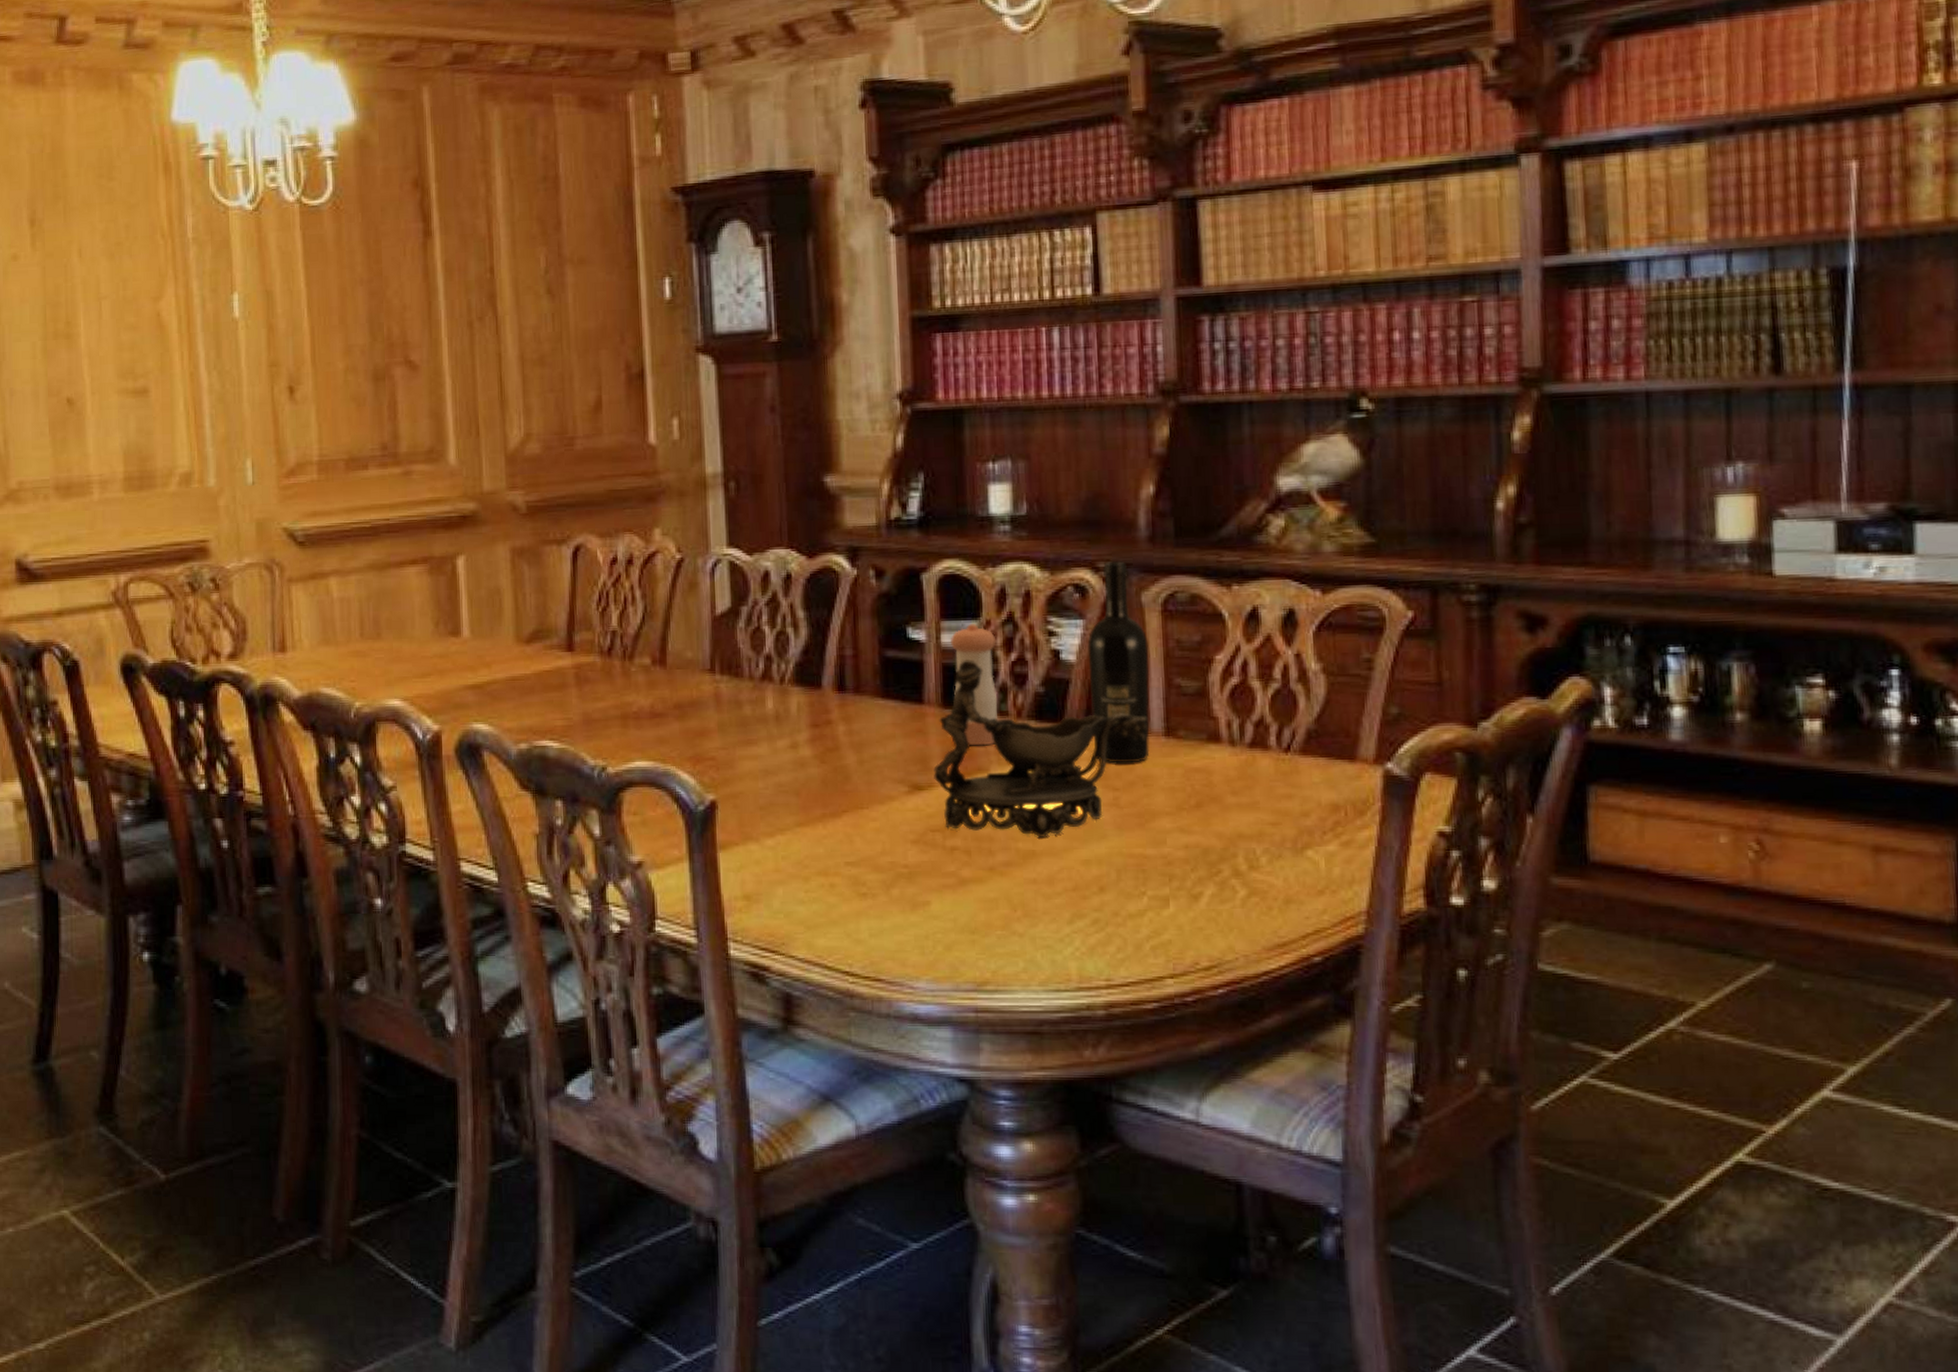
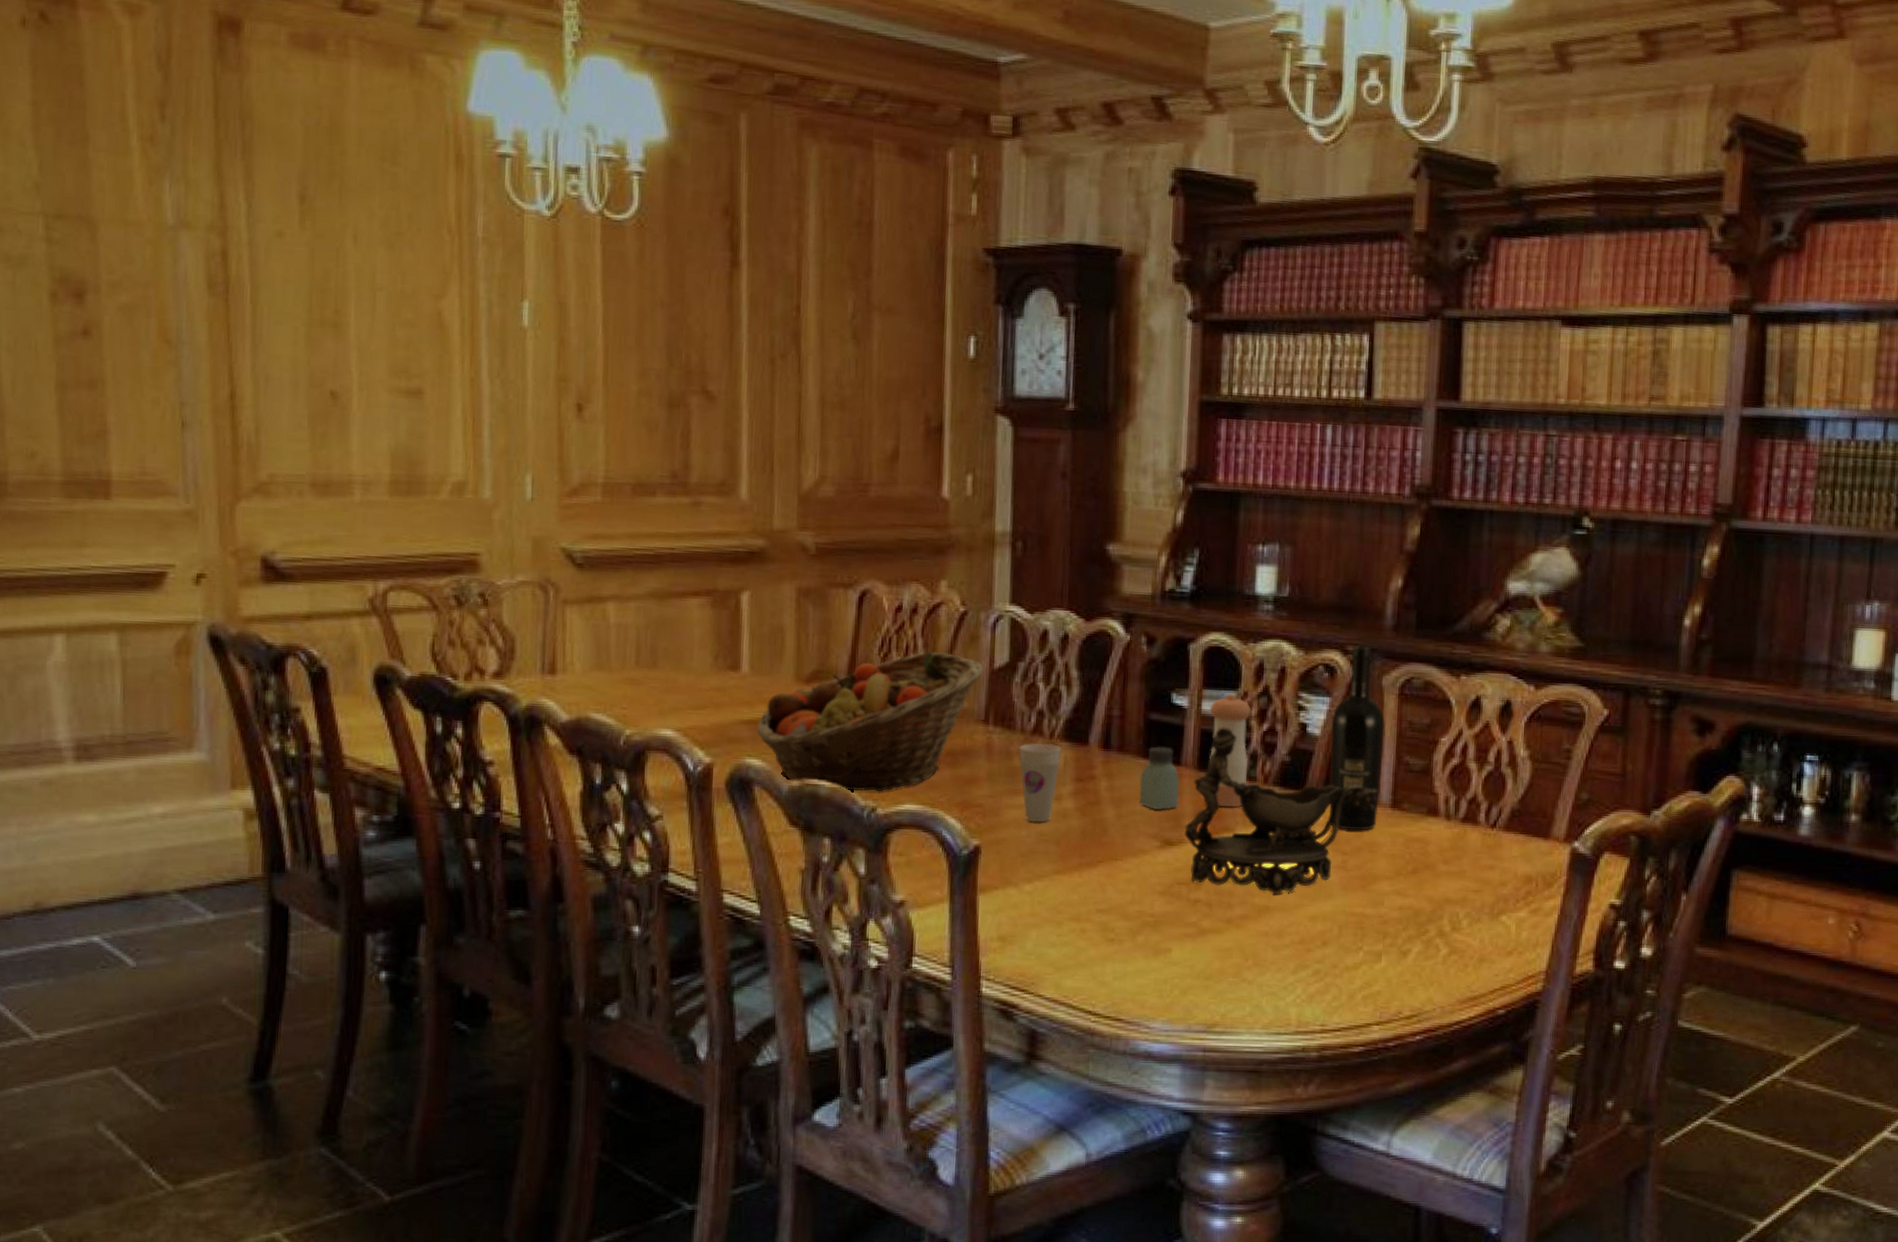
fruit basket: none [481,602,705,751] -> present [757,651,984,792]
cup: none [748,689,794,773] -> present [1019,743,1061,823]
saltshaker: none [880,685,925,752] -> present [1139,746,1180,810]

